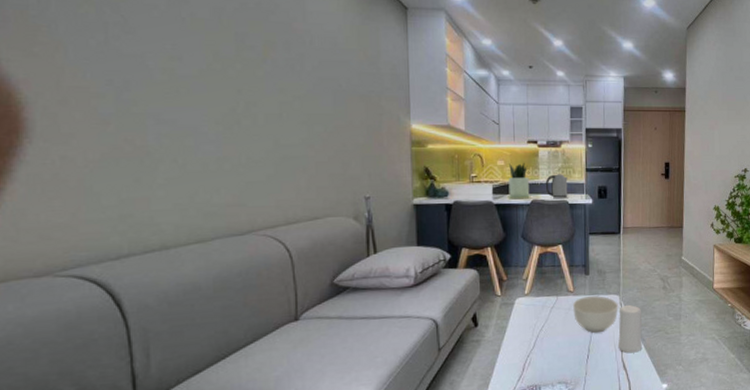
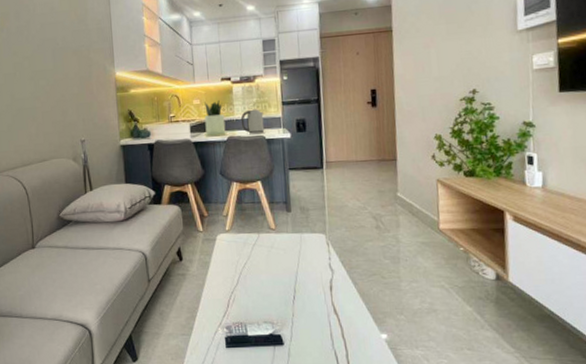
bowl: present [573,296,619,333] -> none [275,234,325,273]
candle: present [617,304,642,353] -> none [325,244,355,297]

